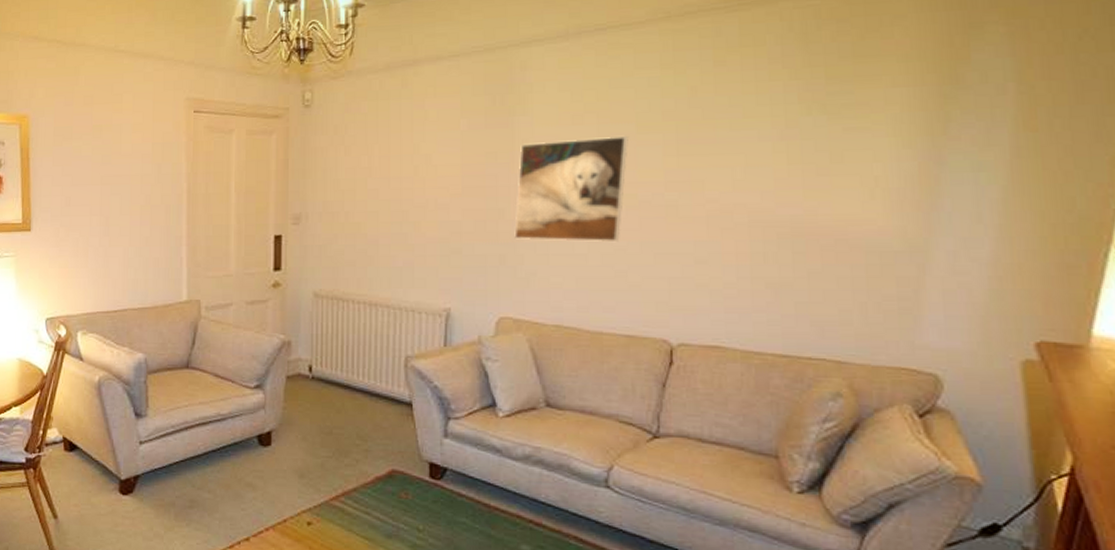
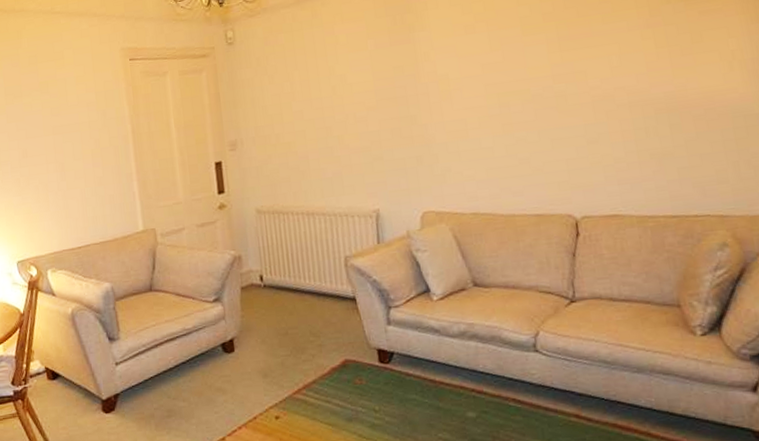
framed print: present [514,136,628,243] -> none [423,39,520,141]

